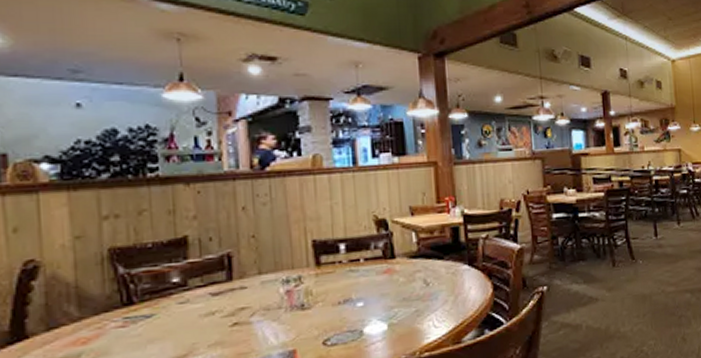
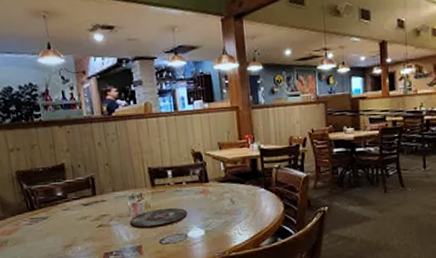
plate: none [279,294,365,327] -> present [129,207,188,229]

